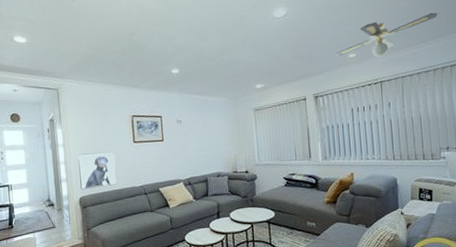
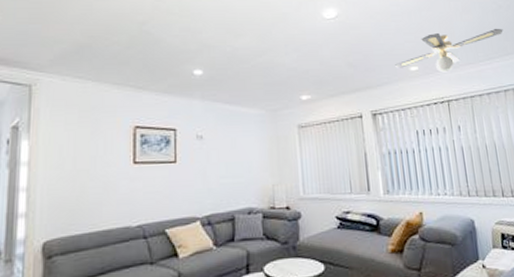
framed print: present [78,151,117,190] -> none [47,175,105,231]

